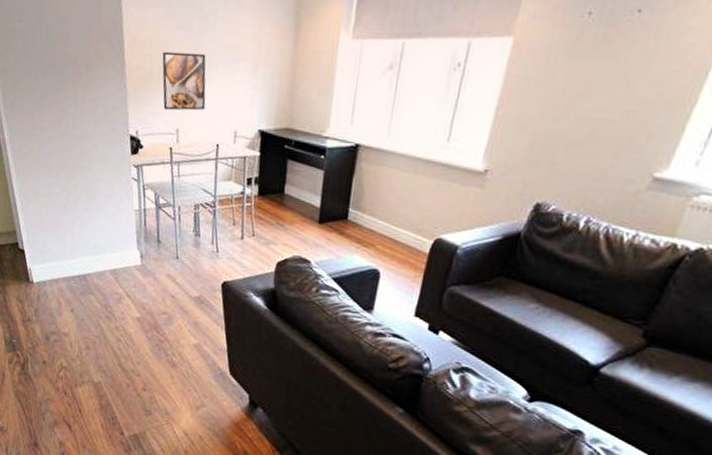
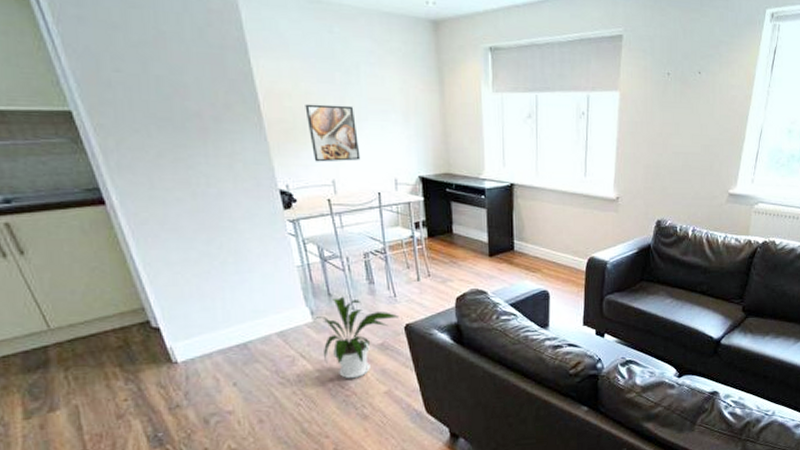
house plant: none [143,244,217,326] -> present [315,296,398,379]

